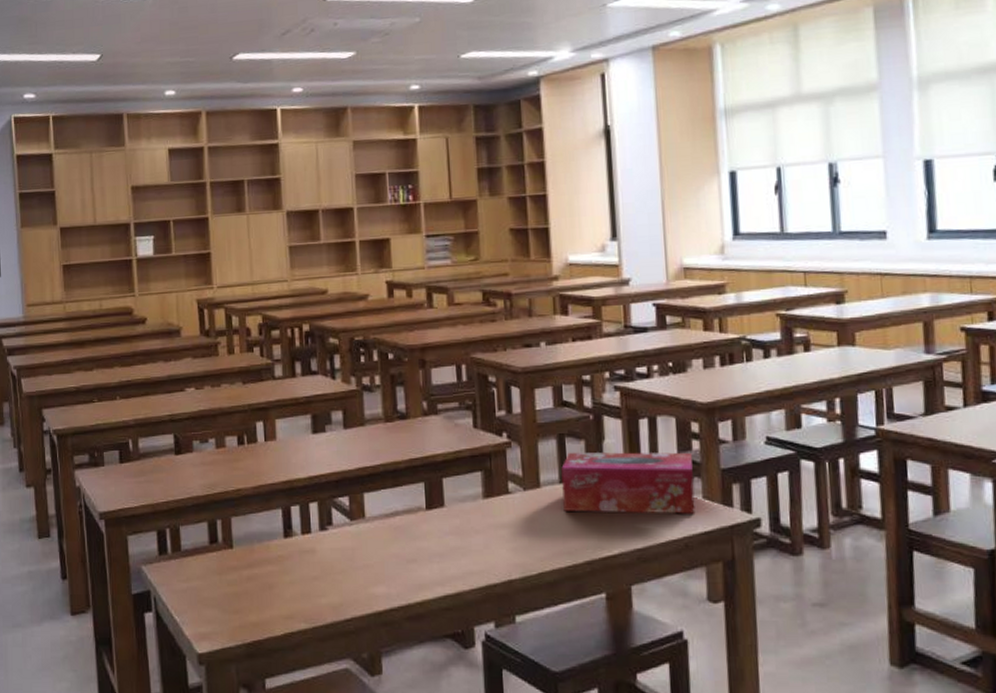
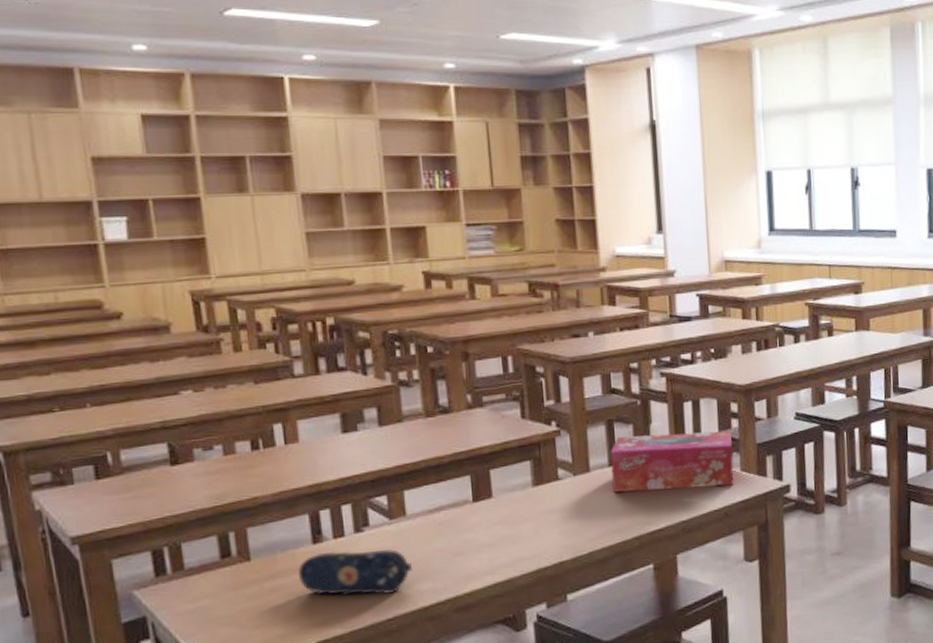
pencil case: none [271,546,370,595] -> present [298,549,413,595]

